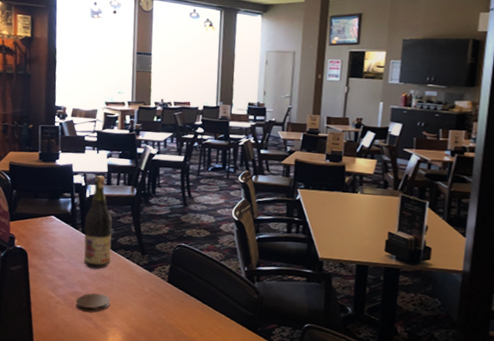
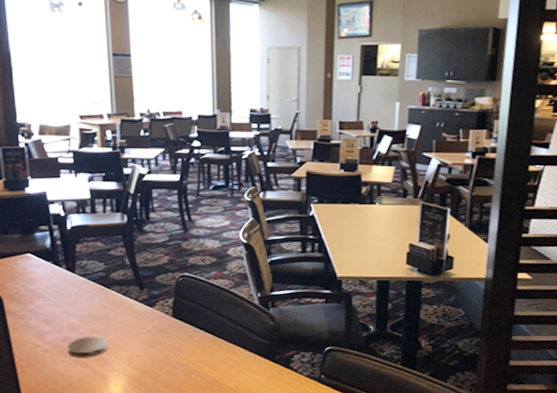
wine bottle: present [84,175,113,269] -> none [69,203,105,310]

